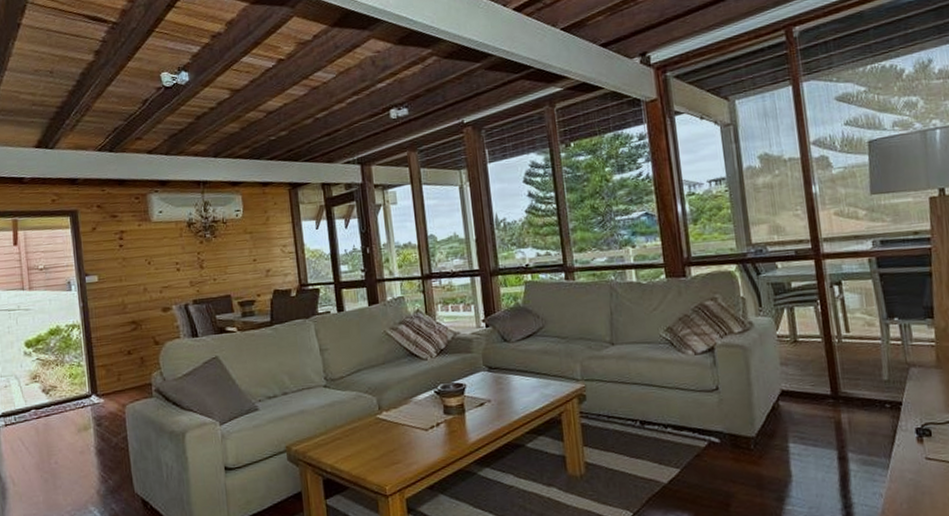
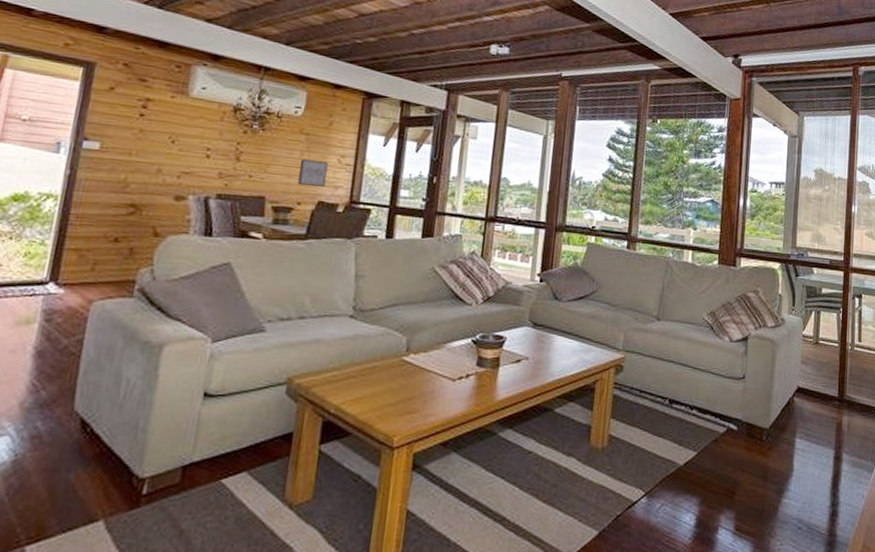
wall art: none [252,254,276,279] -> present [298,158,328,187]

